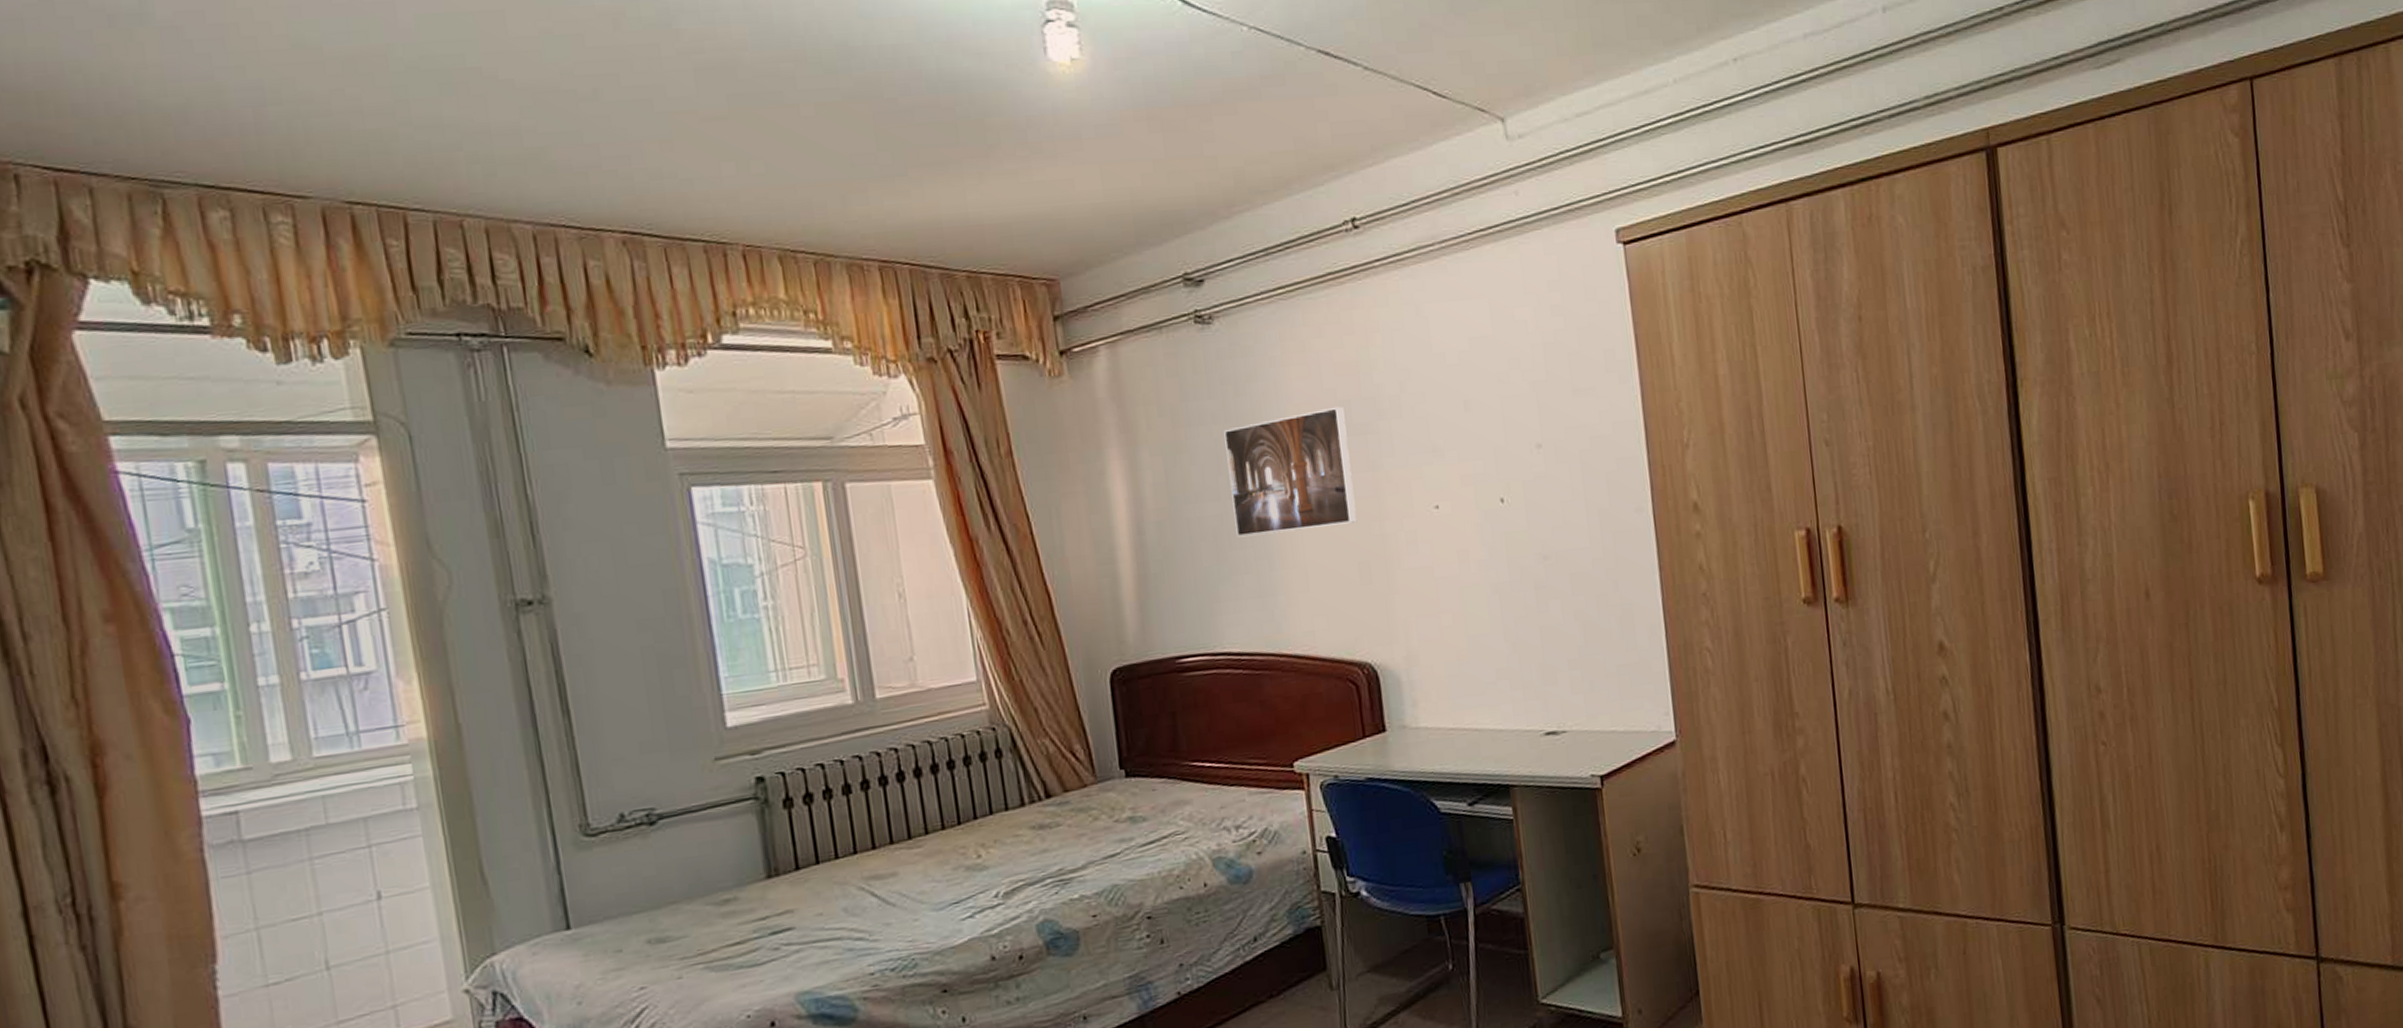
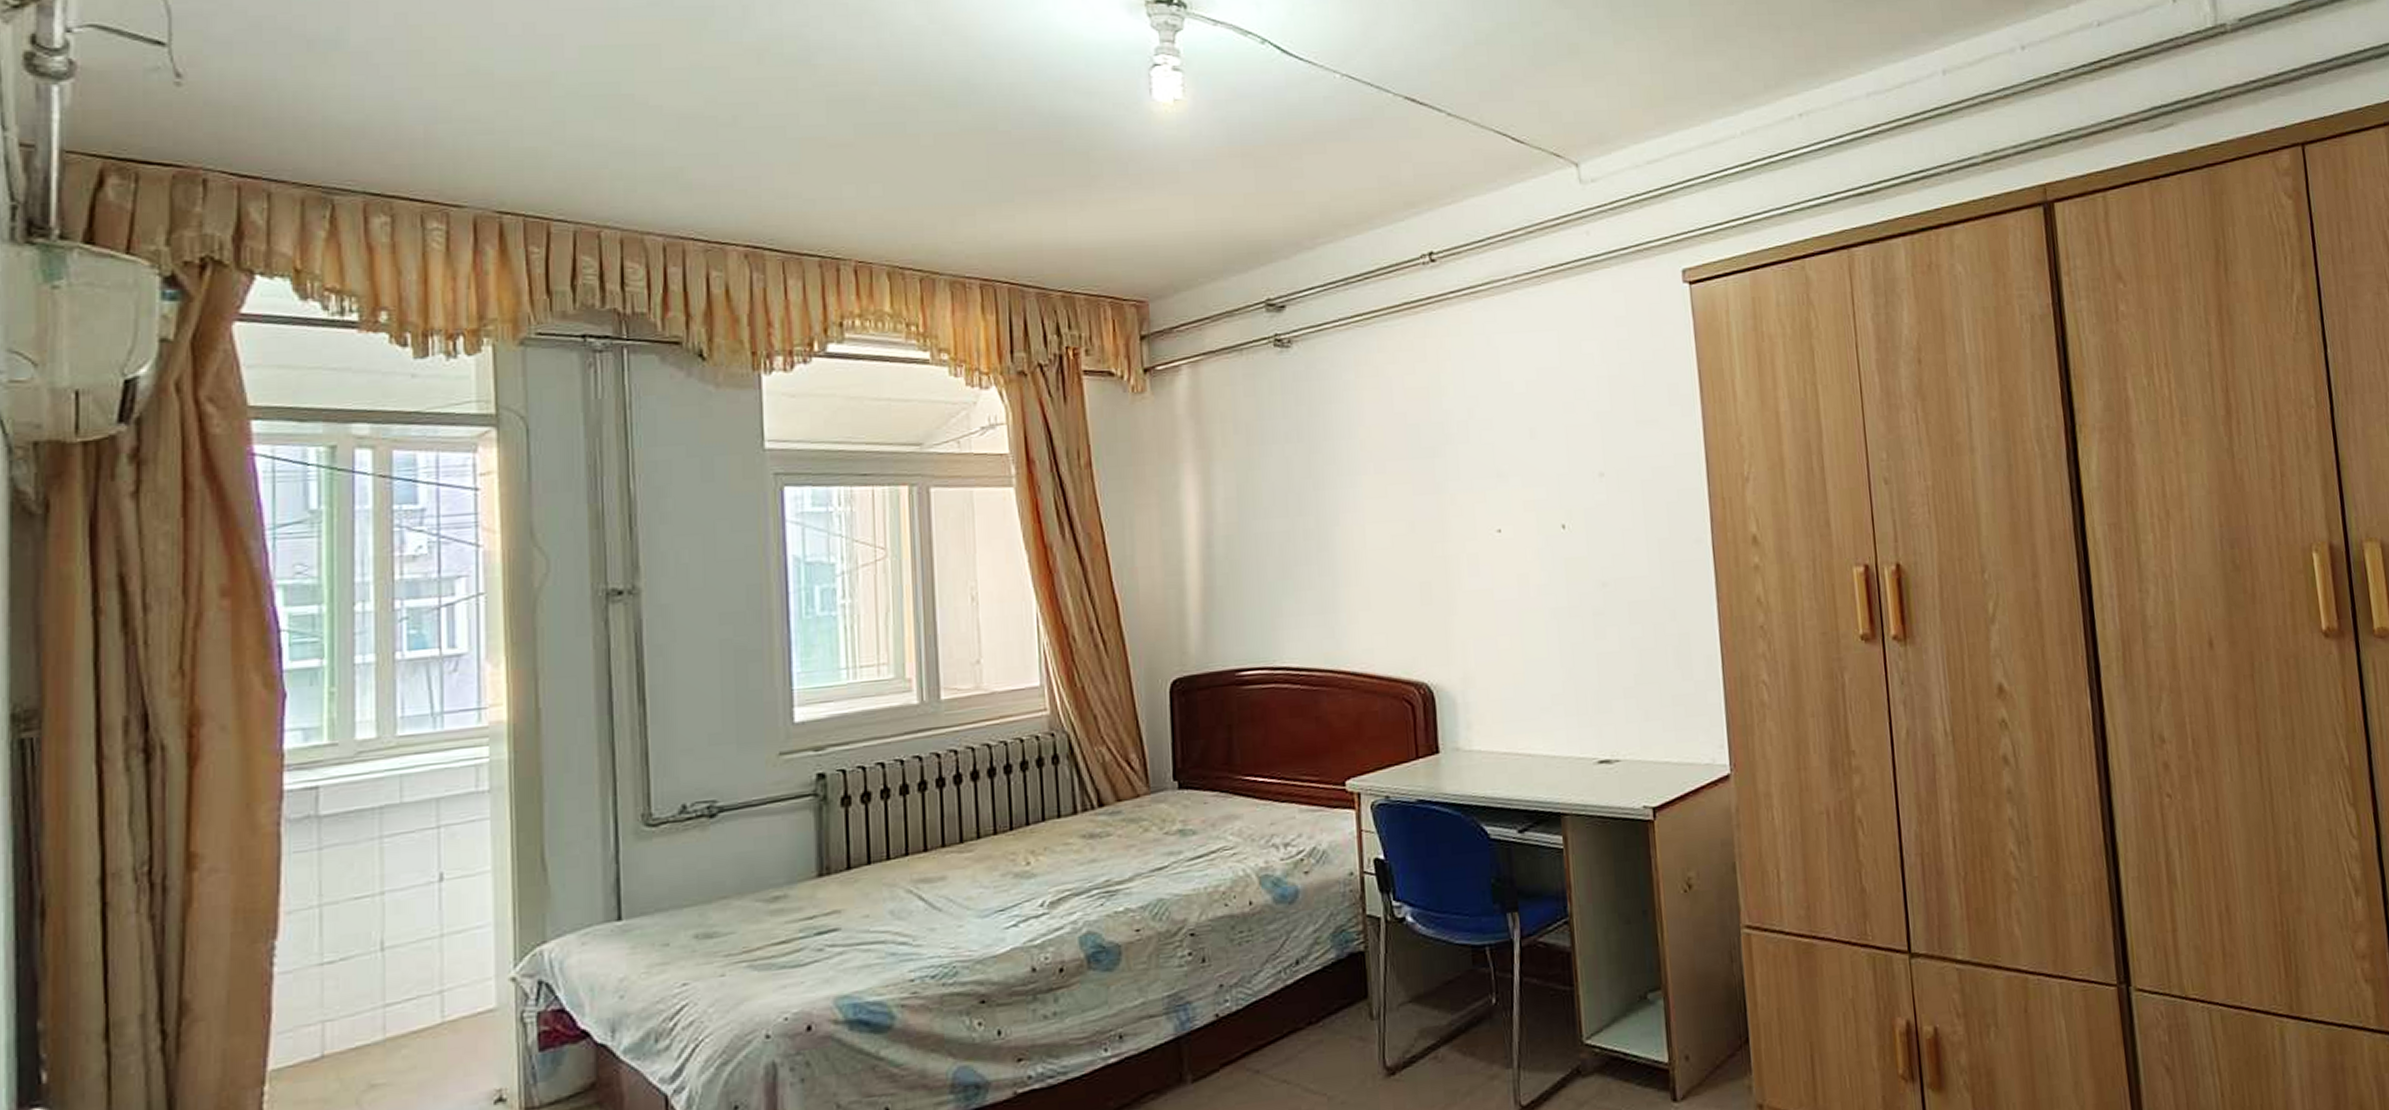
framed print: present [1224,406,1357,538] -> none [1296,430,1421,554]

